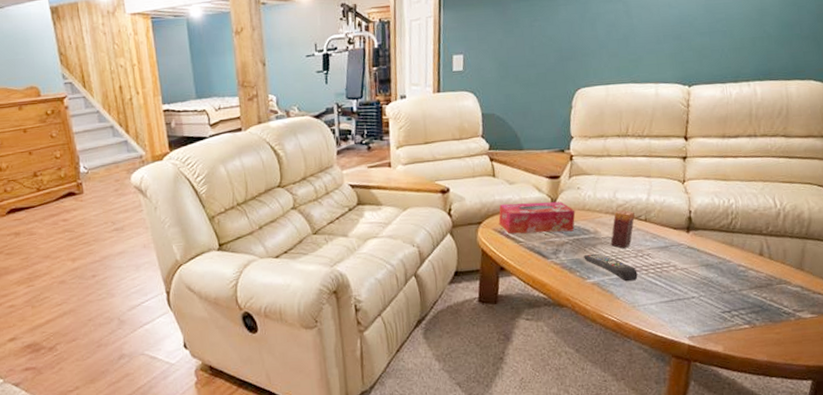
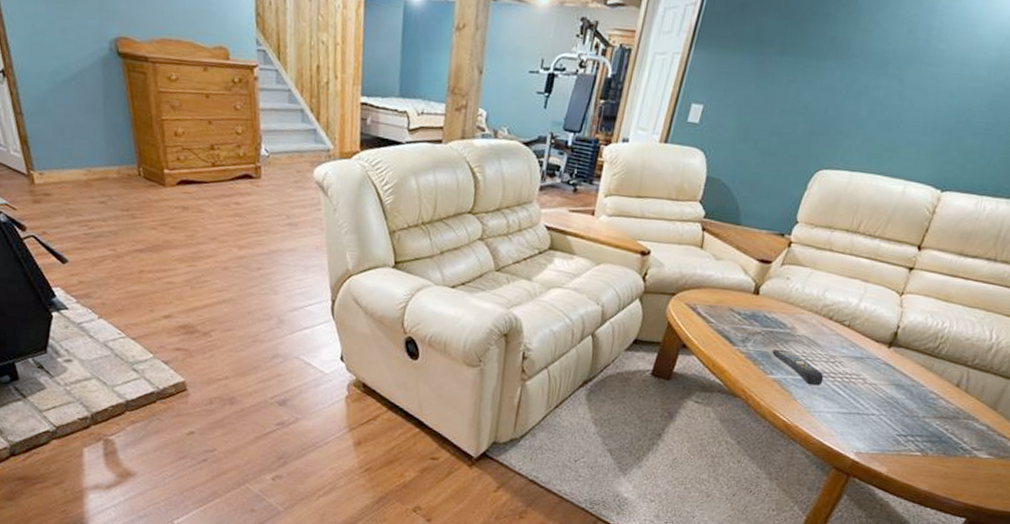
tissue box: present [498,201,576,234] -> none [693,279,778,323]
candle: present [610,210,635,249] -> none [804,310,840,351]

